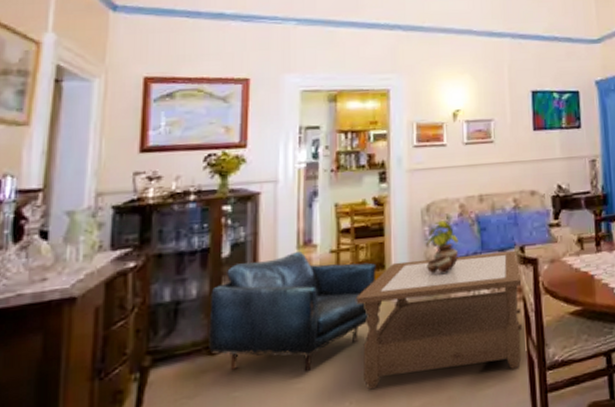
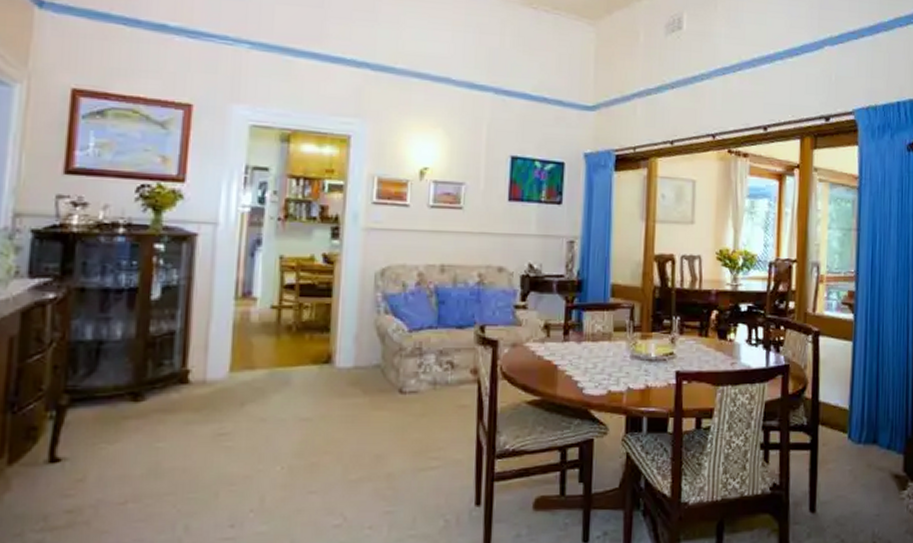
armchair: present [209,252,377,371] -> none [132,303,321,430]
coffee table: present [356,251,523,390] -> none [296,327,477,457]
potted plant: present [426,219,459,273] -> none [375,287,414,344]

